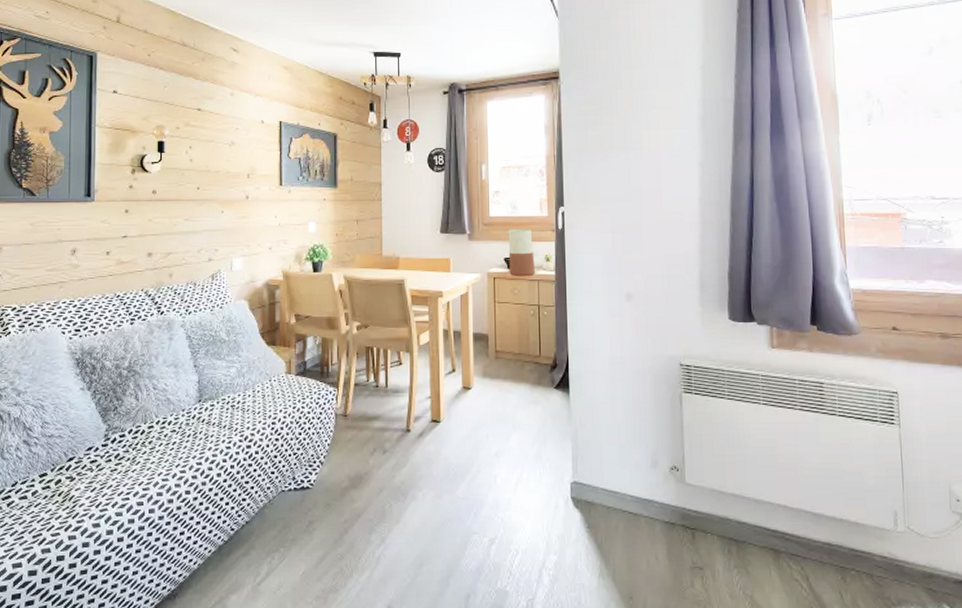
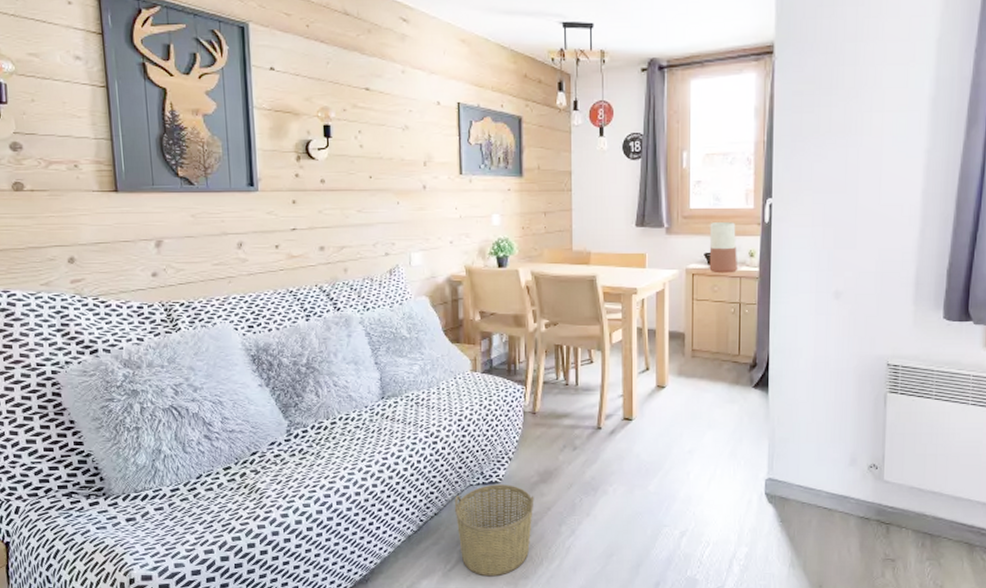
basket: none [265,490,345,590] -> present [454,484,534,577]

